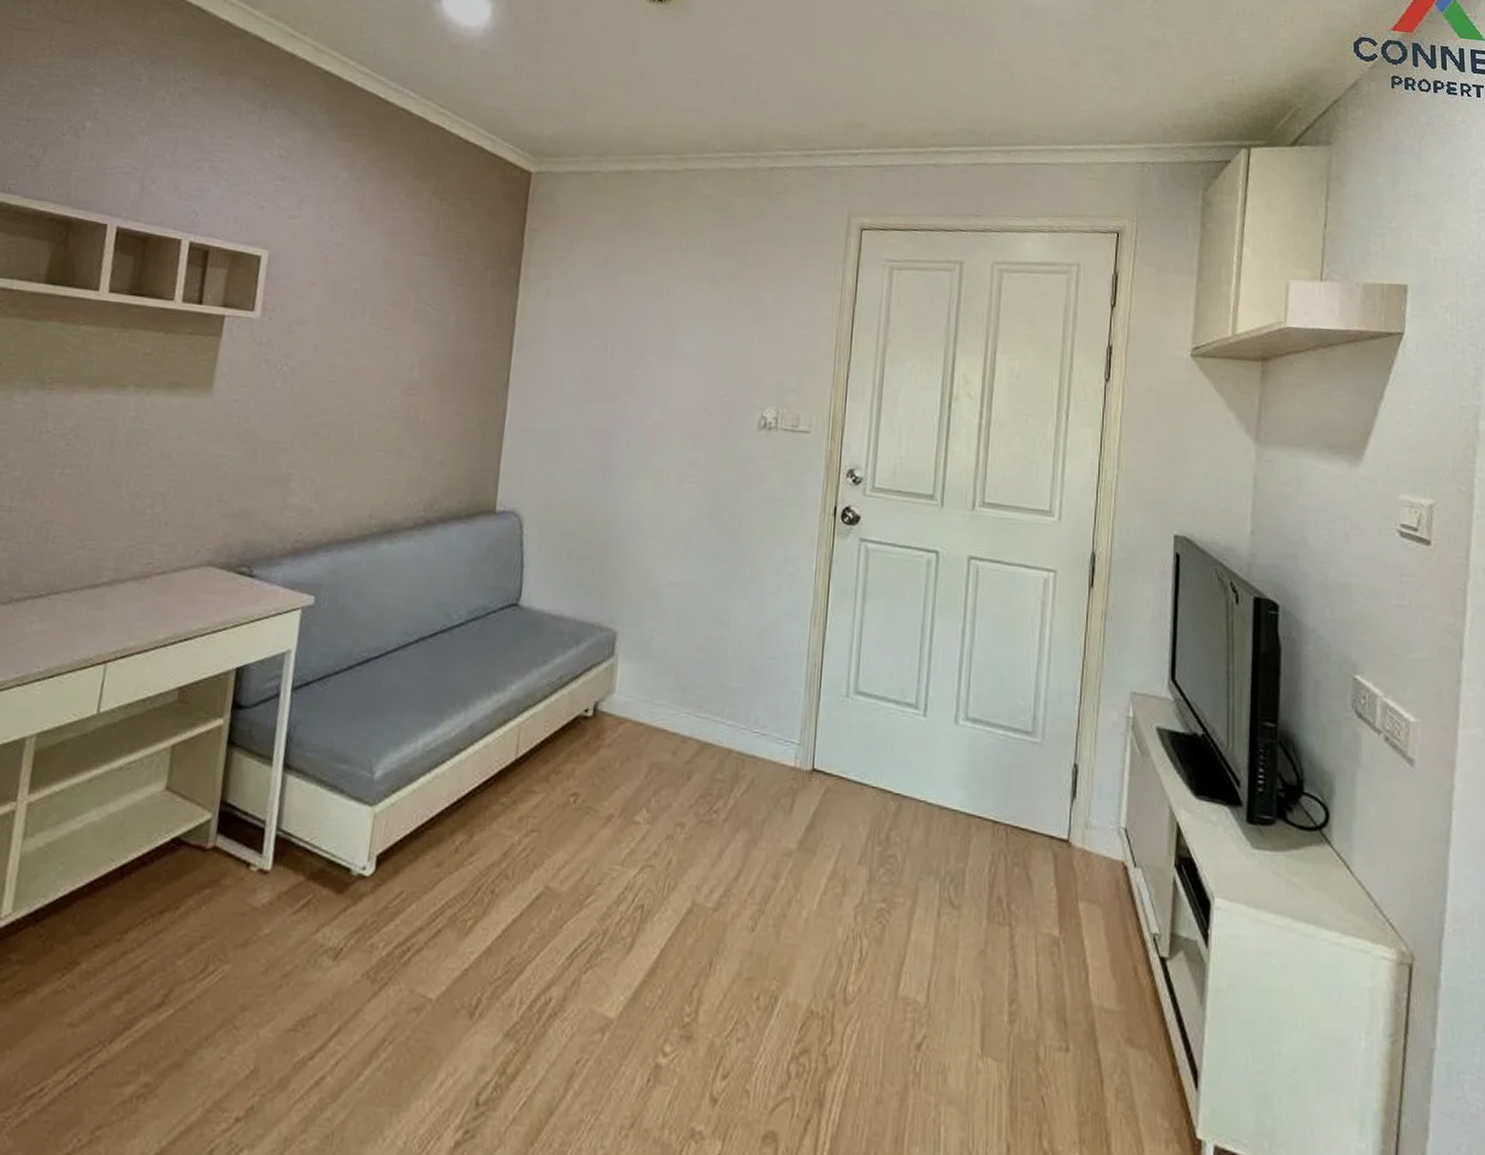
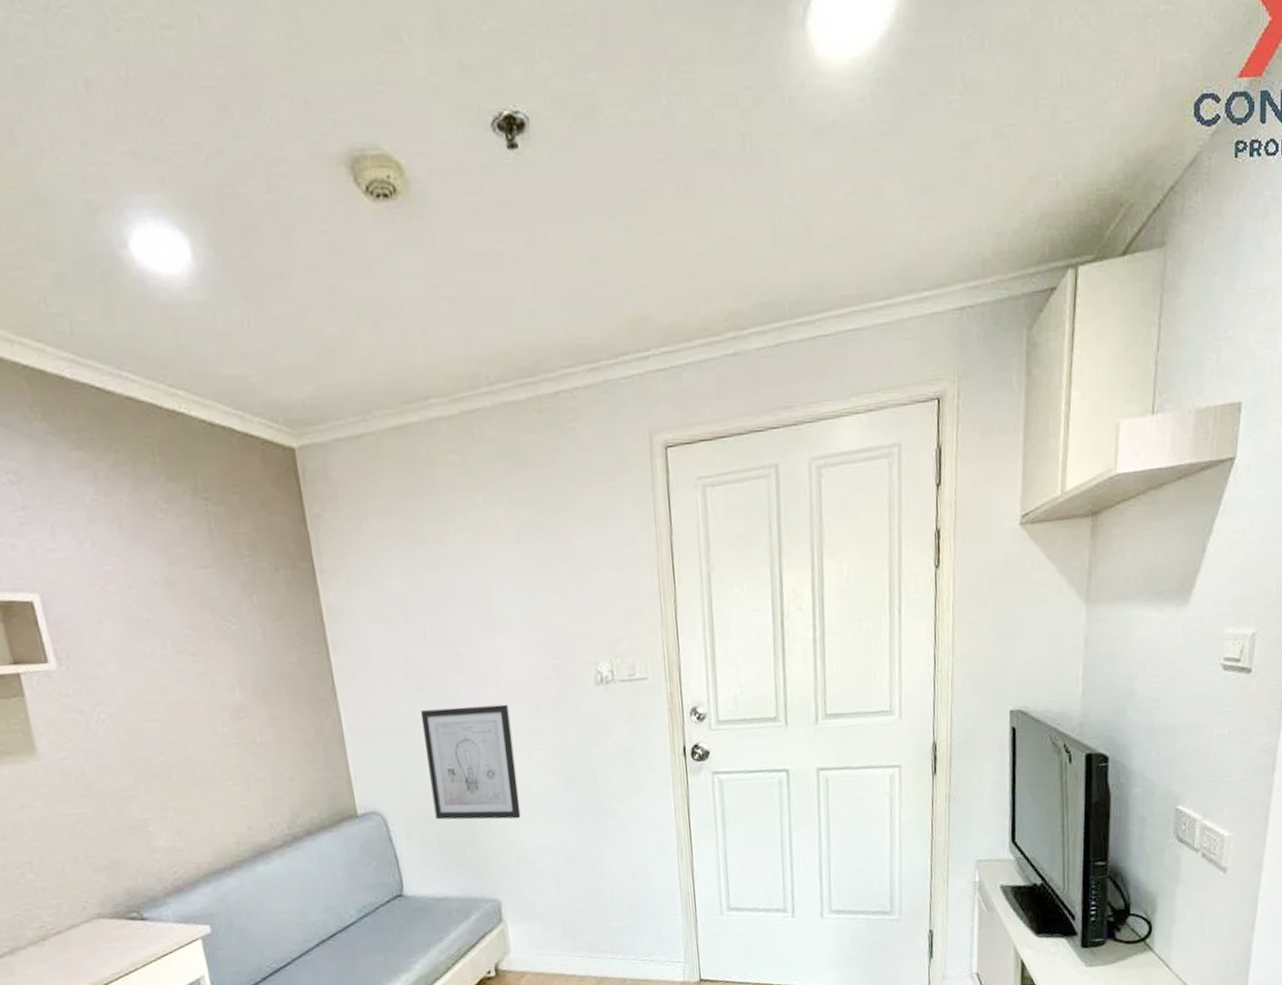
wall art: none [572,421,669,548] -> present [420,704,521,820]

